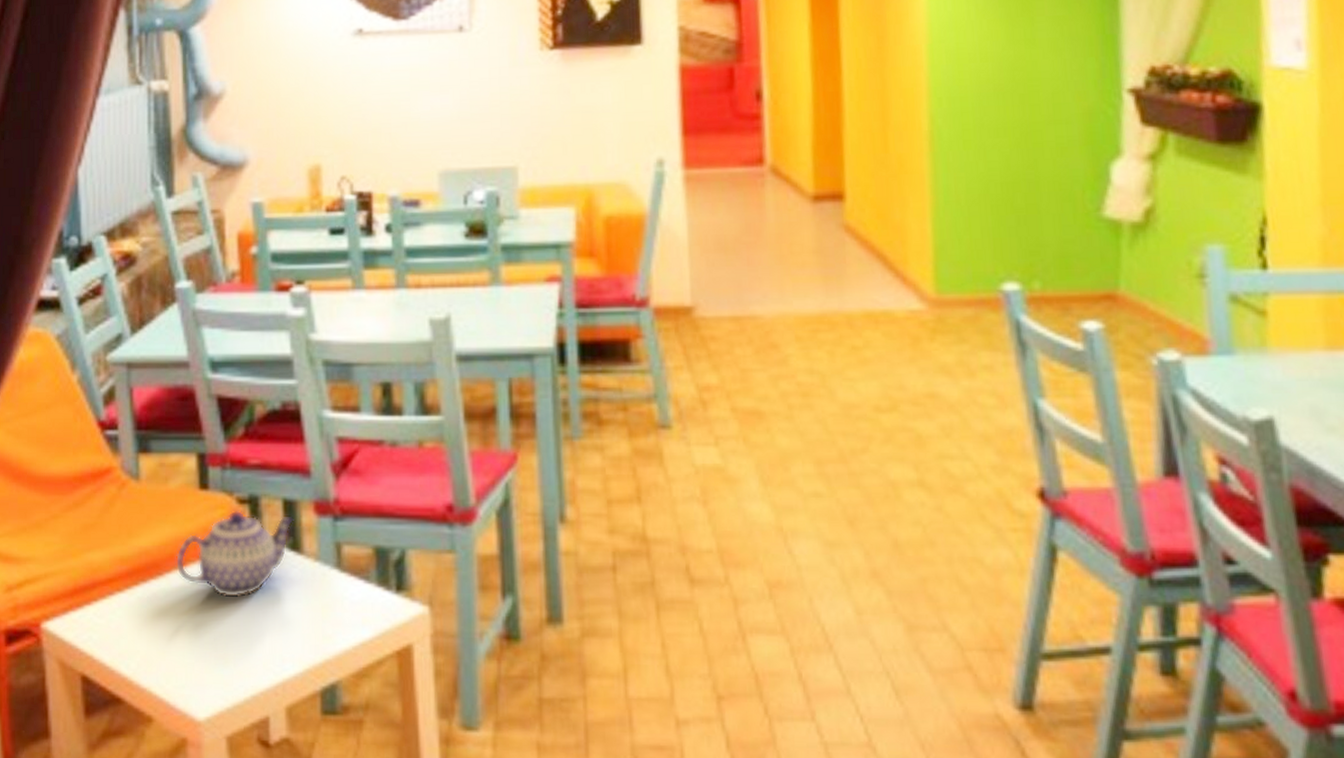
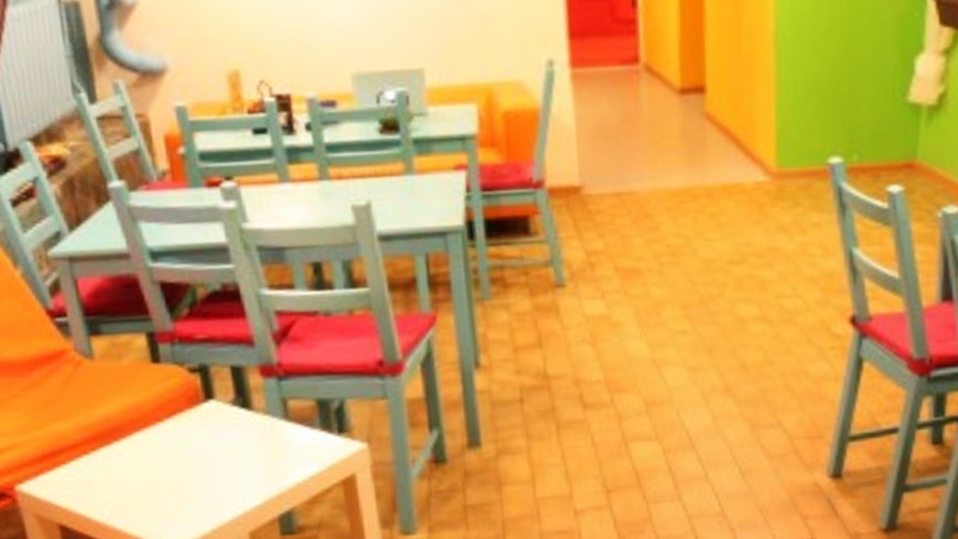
teapot: present [175,510,294,598] -> none [135,378,243,451]

